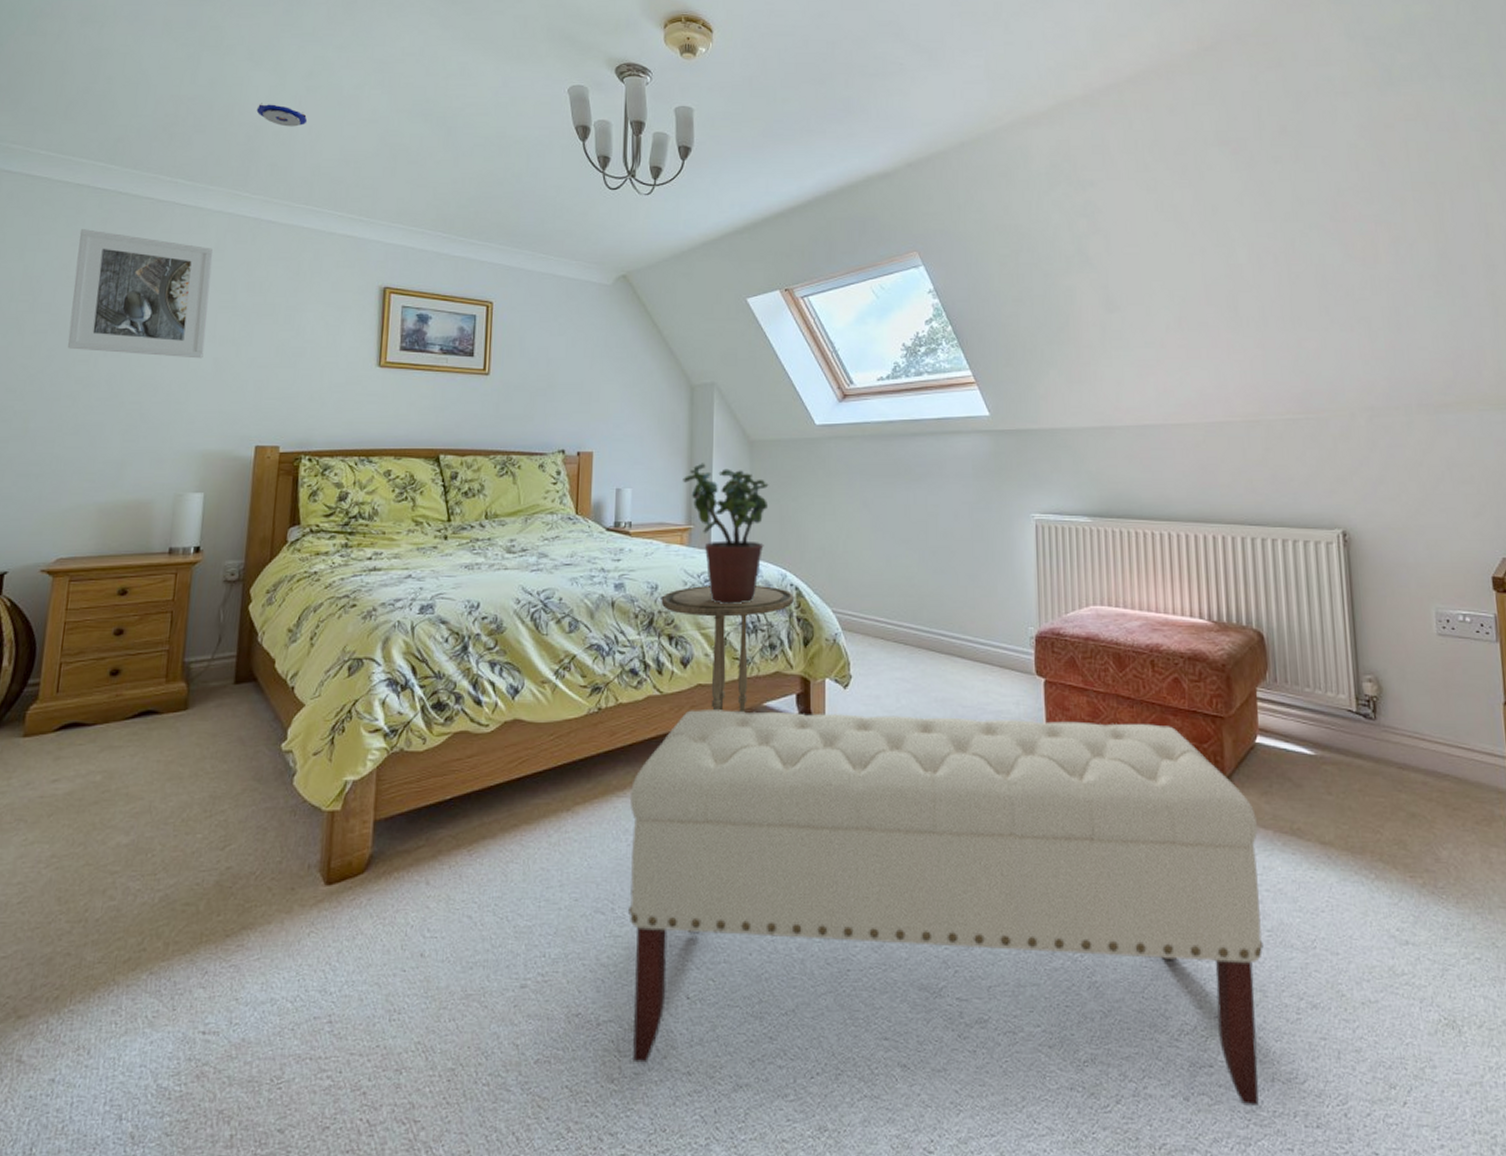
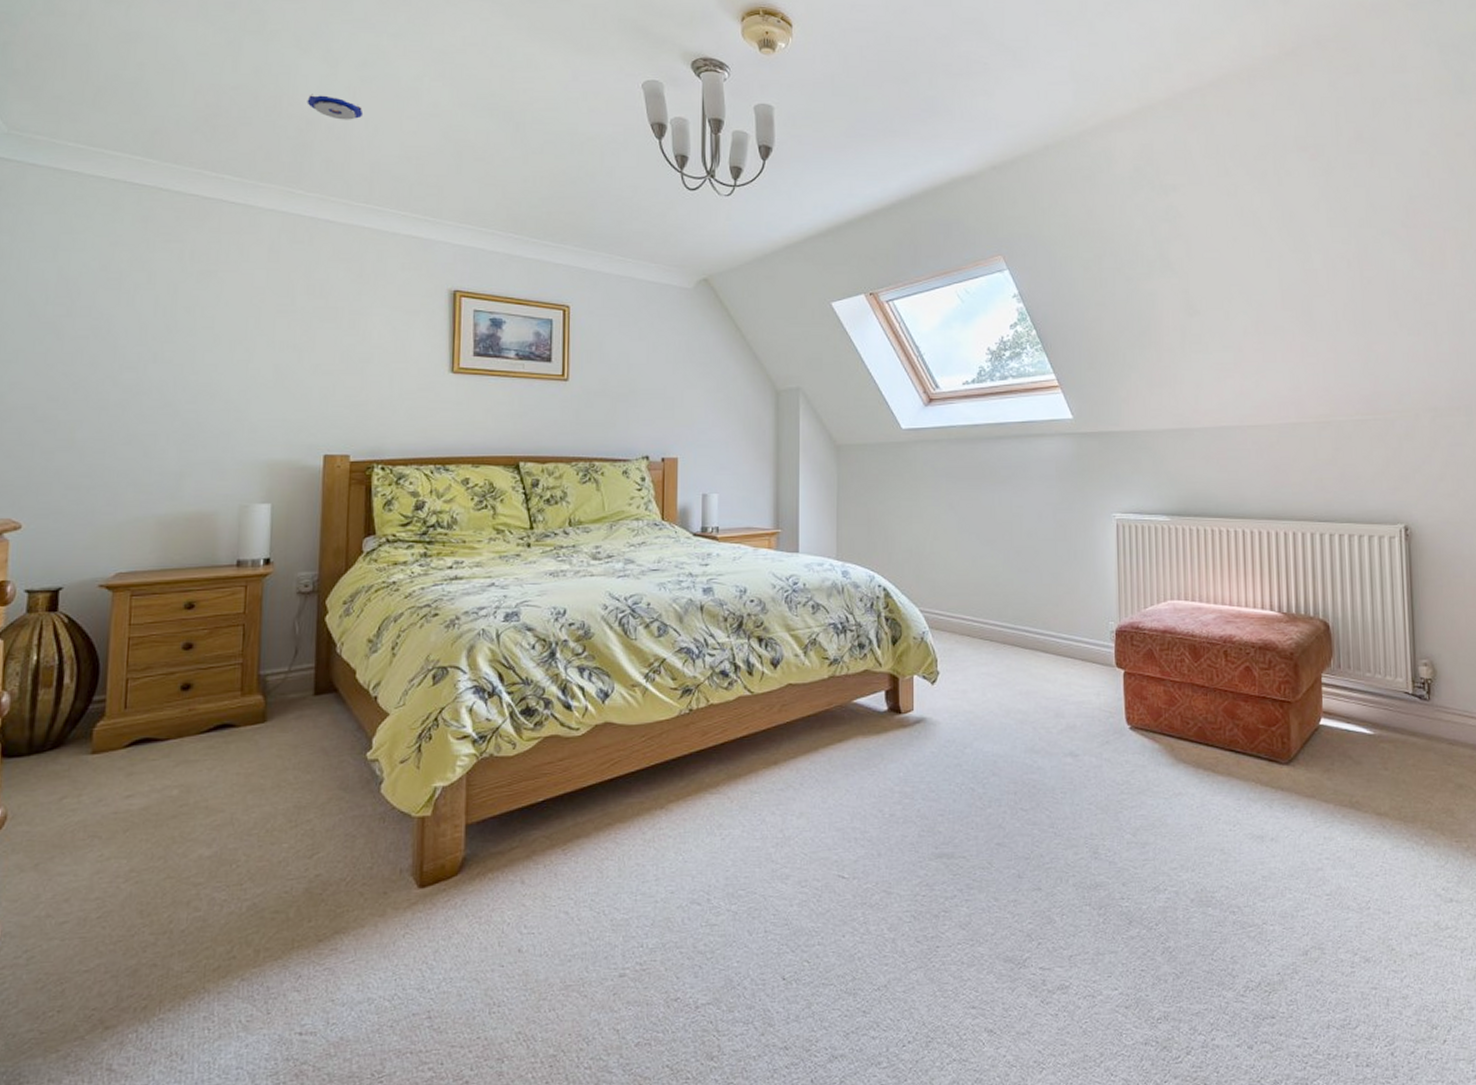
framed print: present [68,229,214,359] -> none [112,228,268,365]
bench: present [628,710,1264,1106] -> none [722,707,1323,1050]
side table: present [661,586,794,713] -> none [750,587,882,710]
potted plant: present [683,463,769,604] -> none [770,468,856,606]

